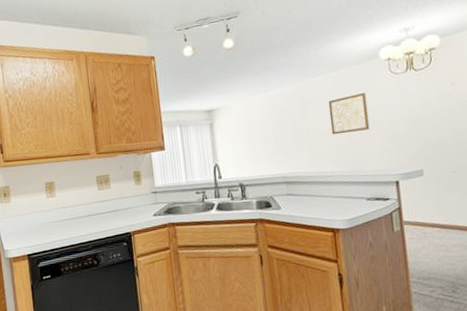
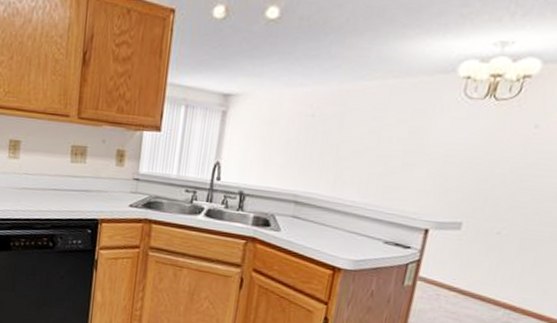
wall art: present [328,92,370,135] -> none [367,113,425,161]

